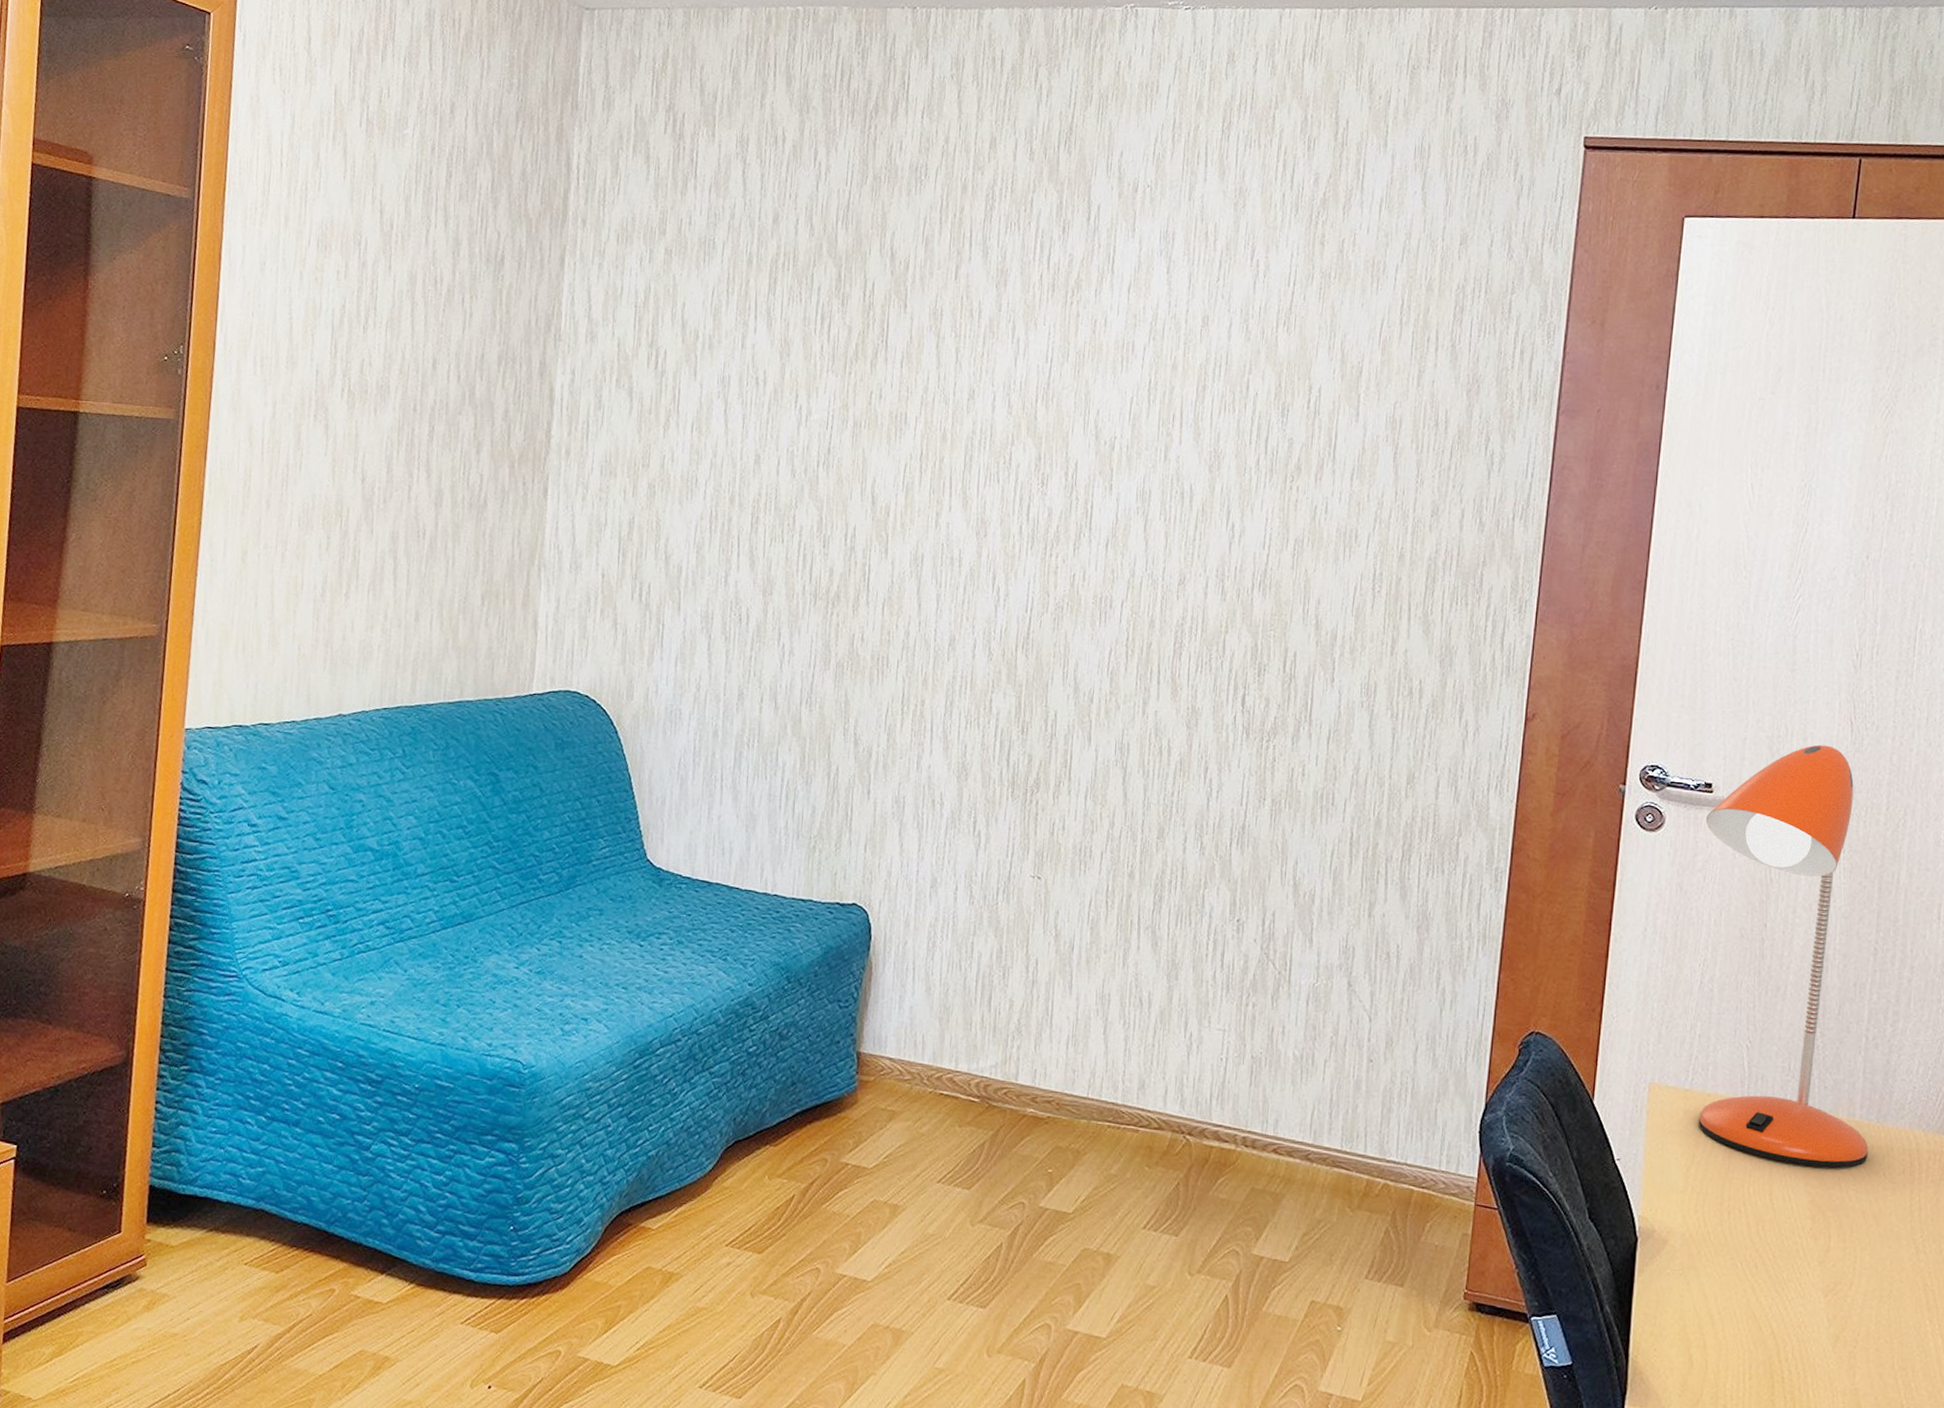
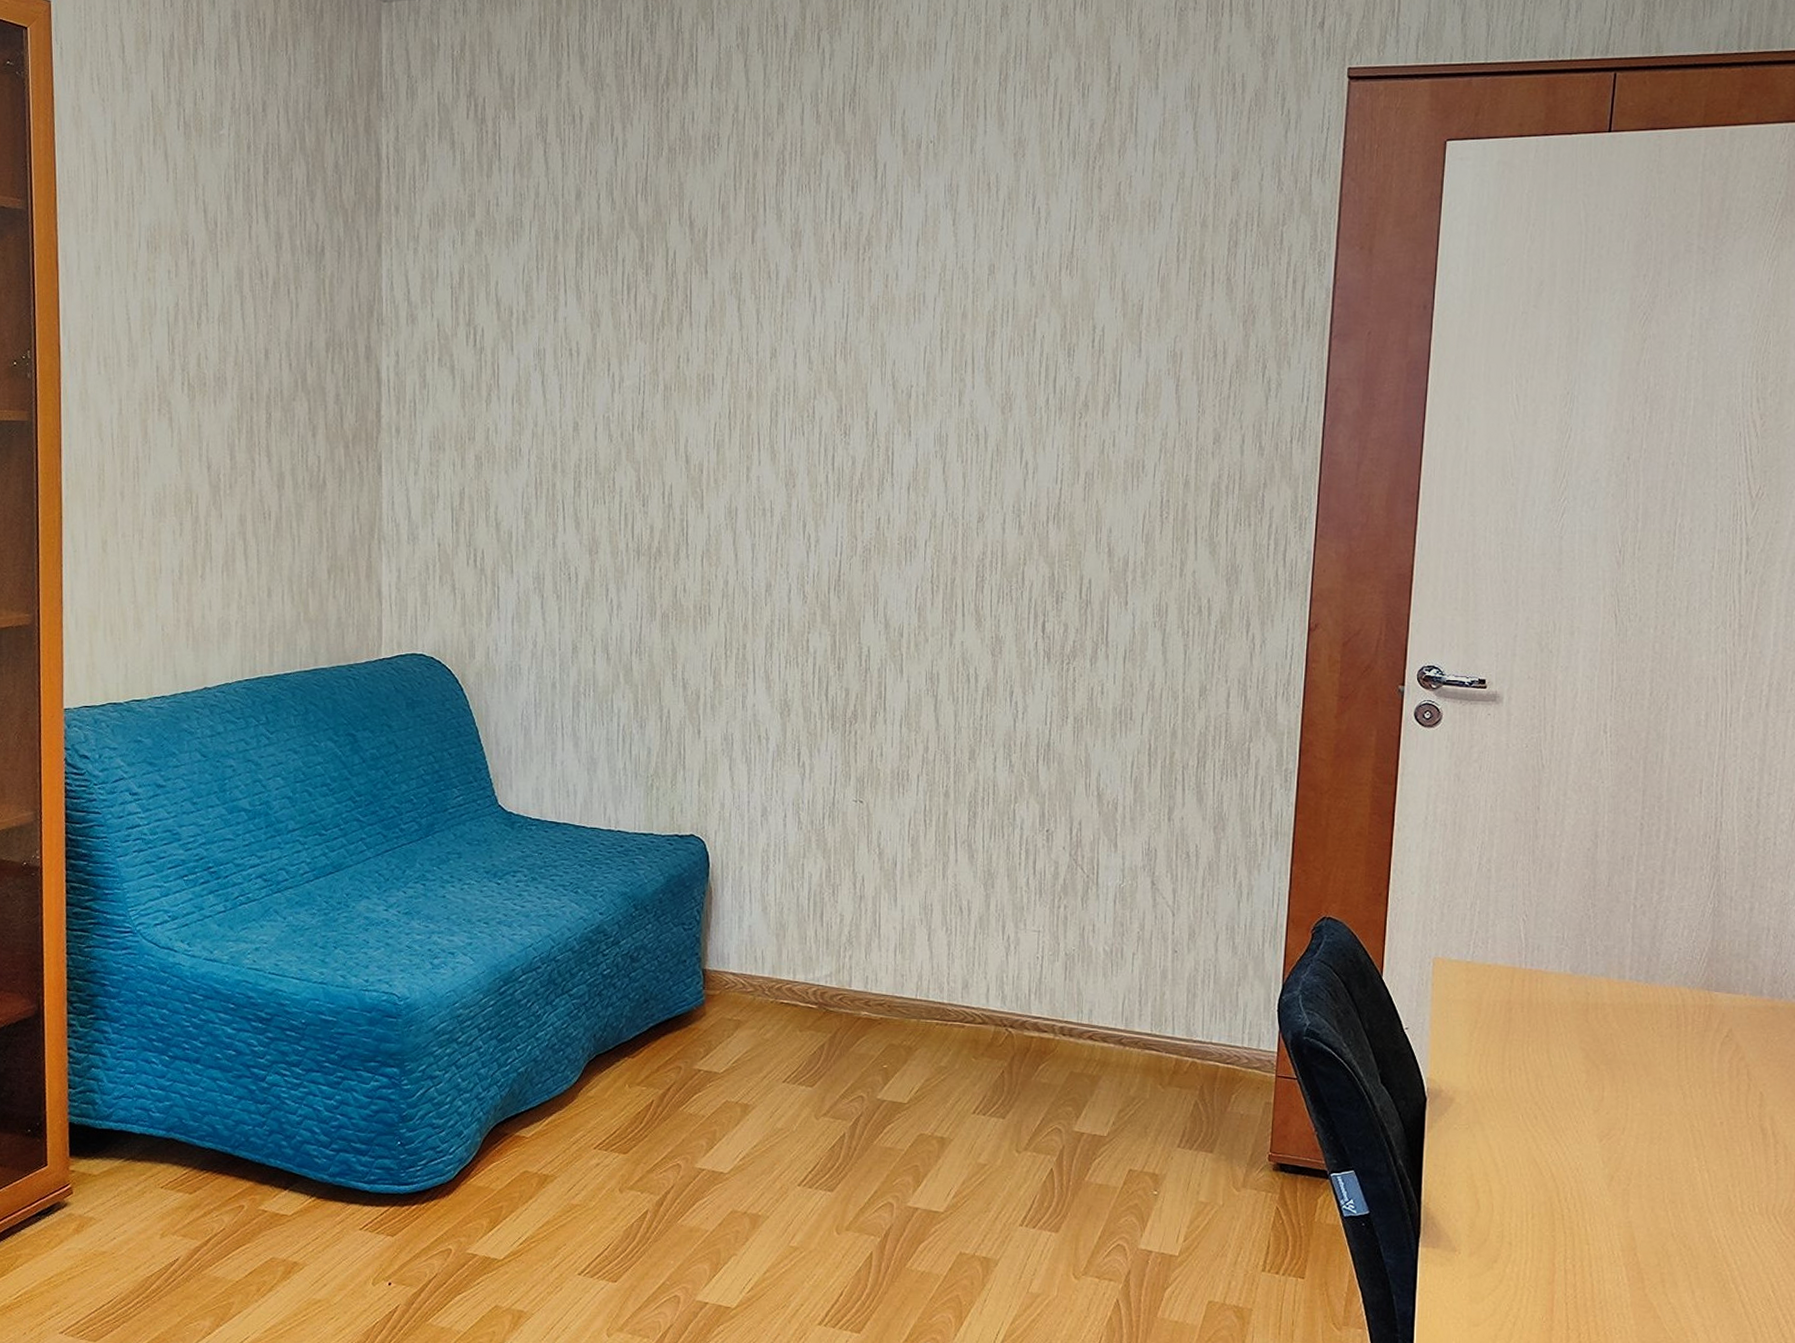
desk lamp: present [1698,744,1869,1168] -> none [1479,638,1638,1025]

